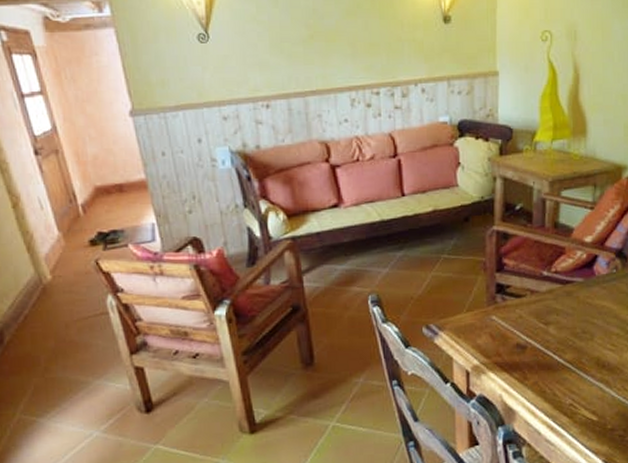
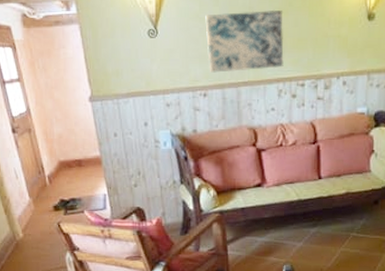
wall art: none [263,11,355,81] -> present [205,9,284,73]

